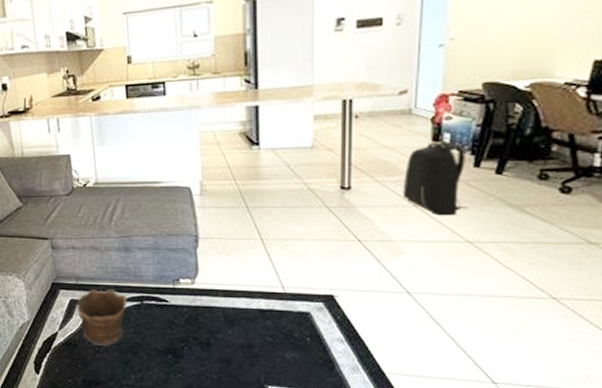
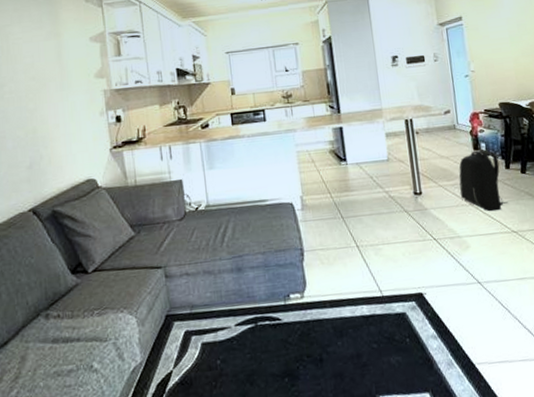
clay pot: present [77,289,128,347] -> none [191,313,242,380]

